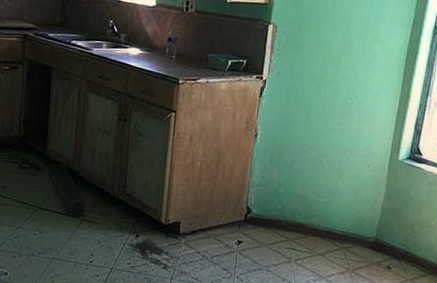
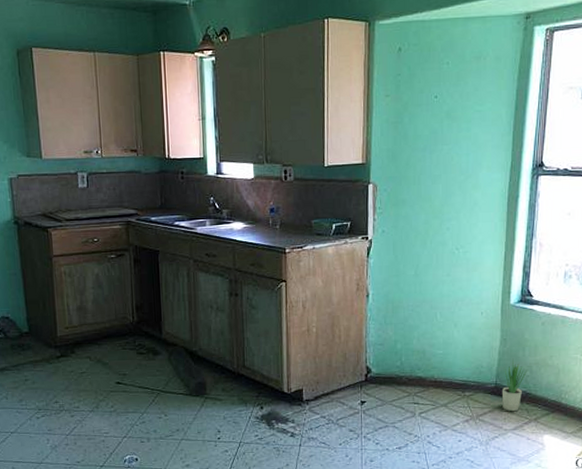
potted plant: none [380,215,408,269] -> present [501,358,527,412]

